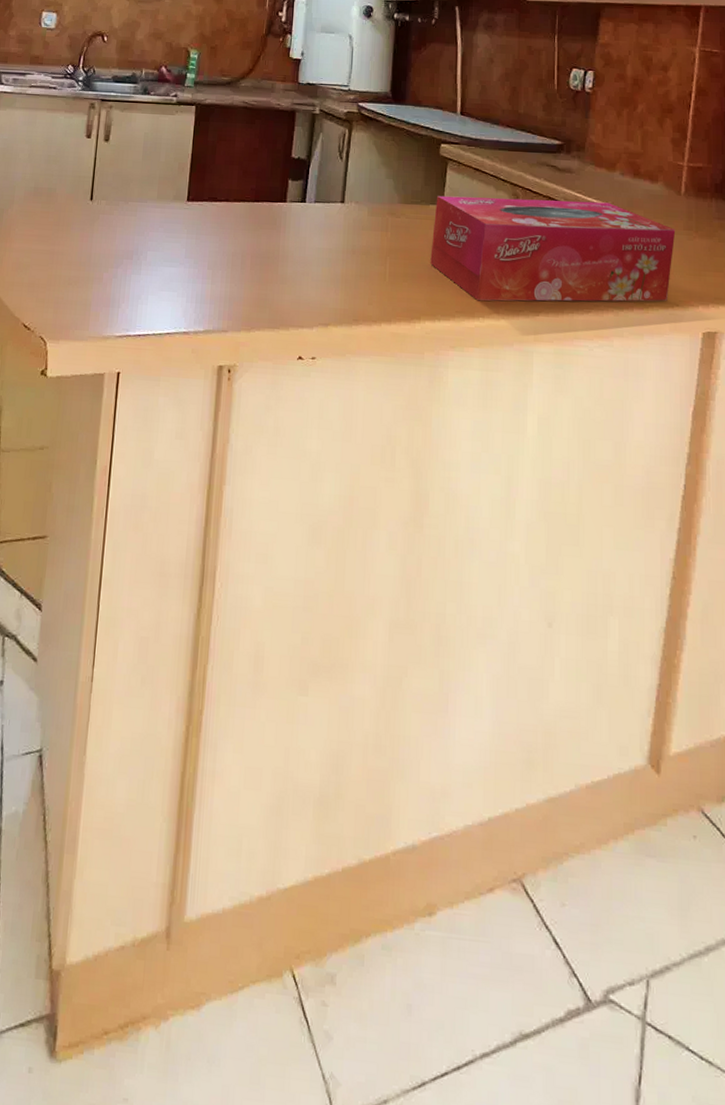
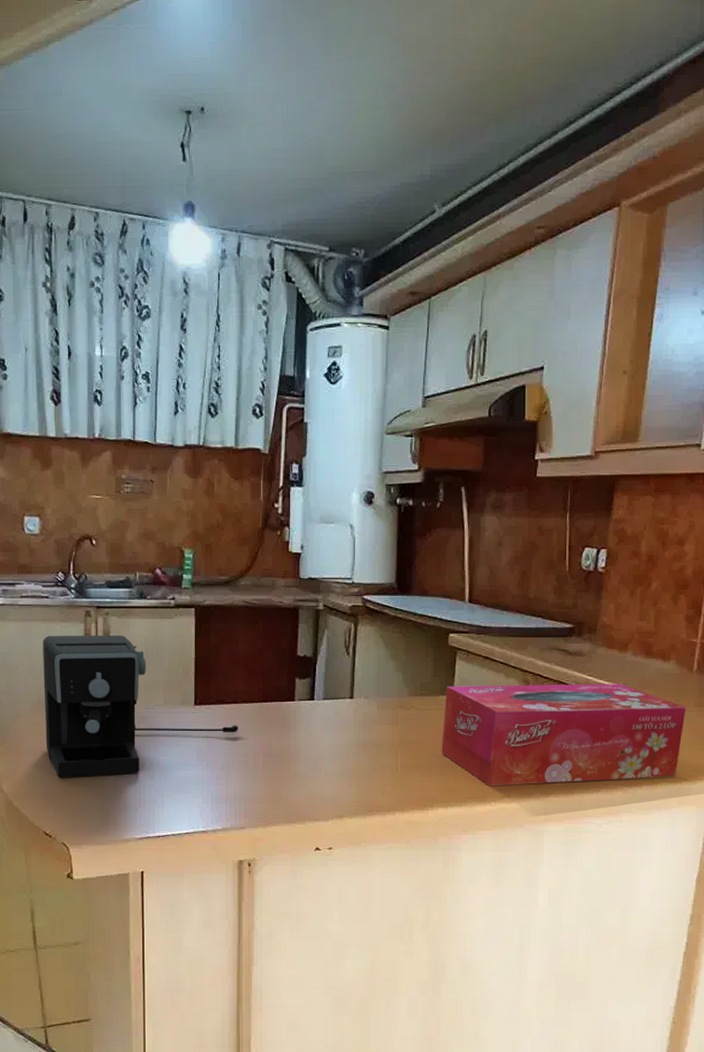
coffee maker: none [36,125,229,268] -> present [43,634,239,778]

